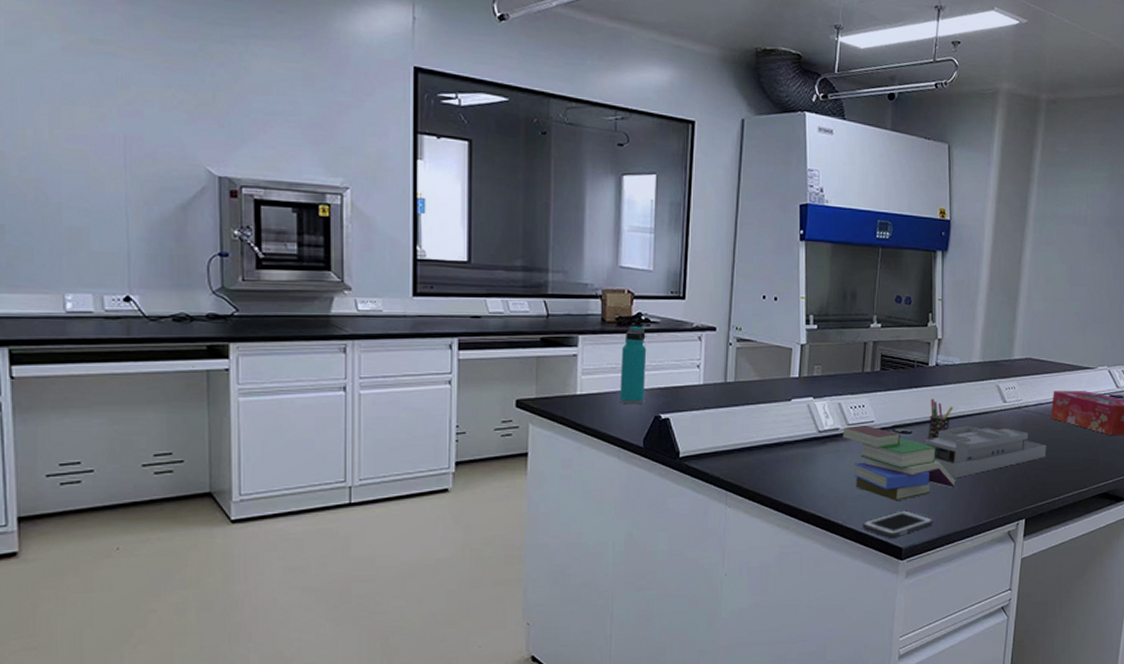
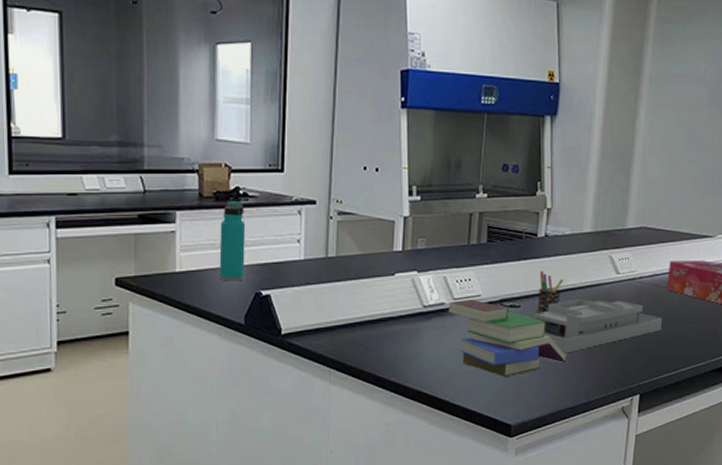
cell phone: present [862,510,933,538] -> none [470,386,543,415]

